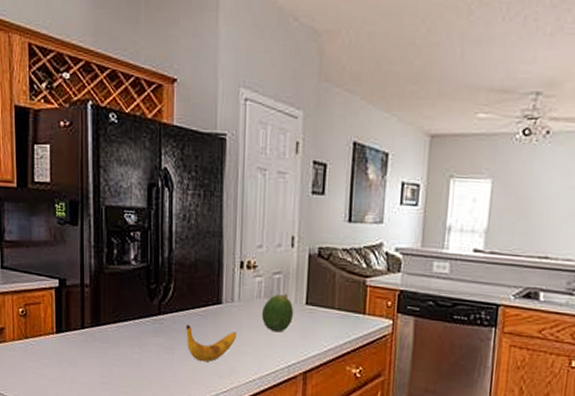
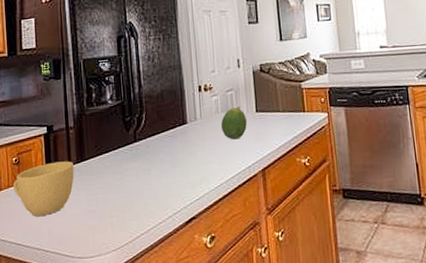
cup: none [18,321,87,378] -> present [13,161,74,216]
banana: present [186,325,236,362] -> none [159,145,202,177]

